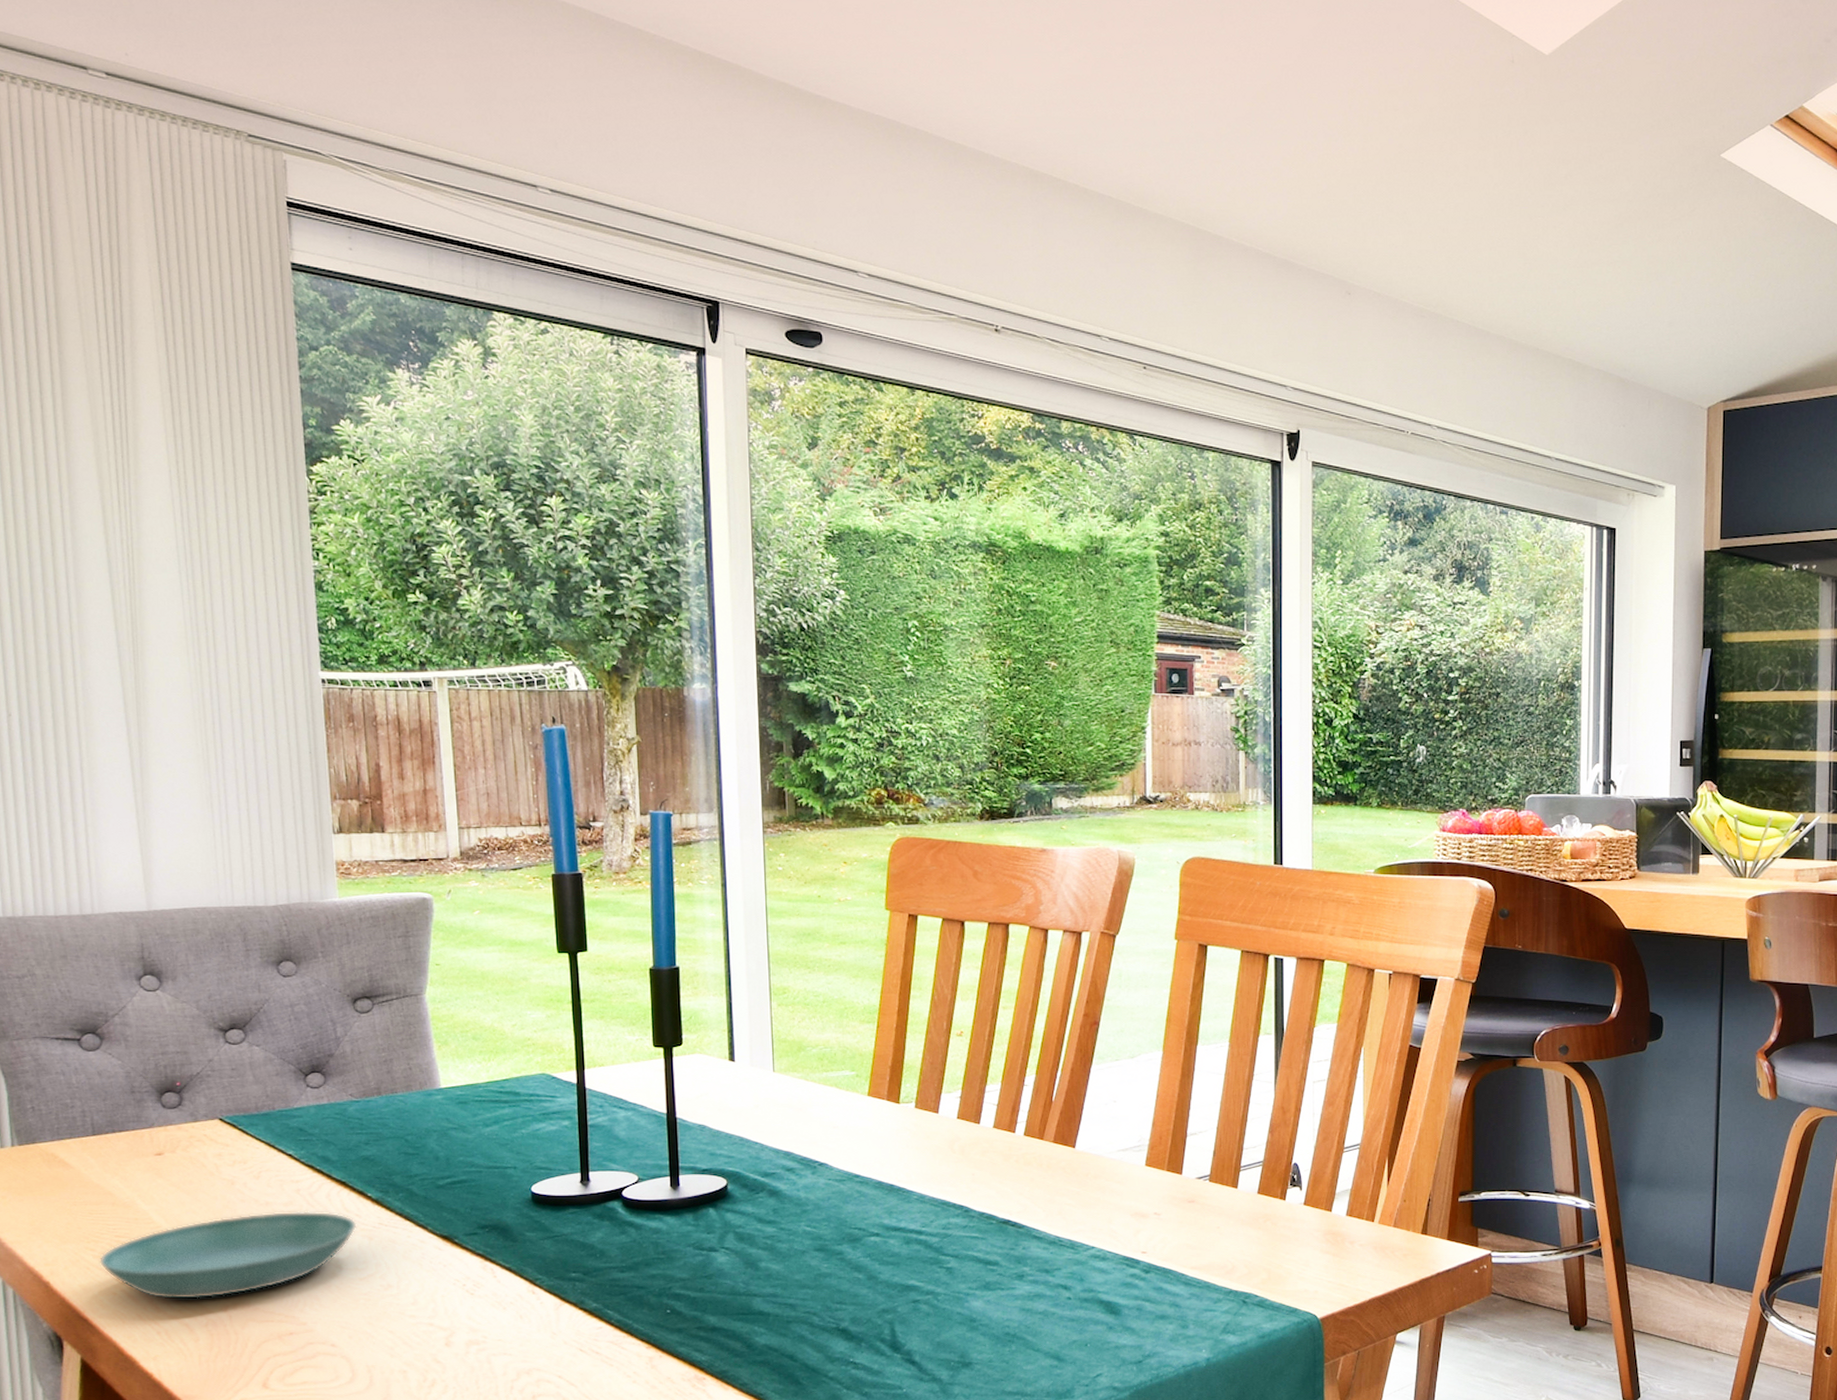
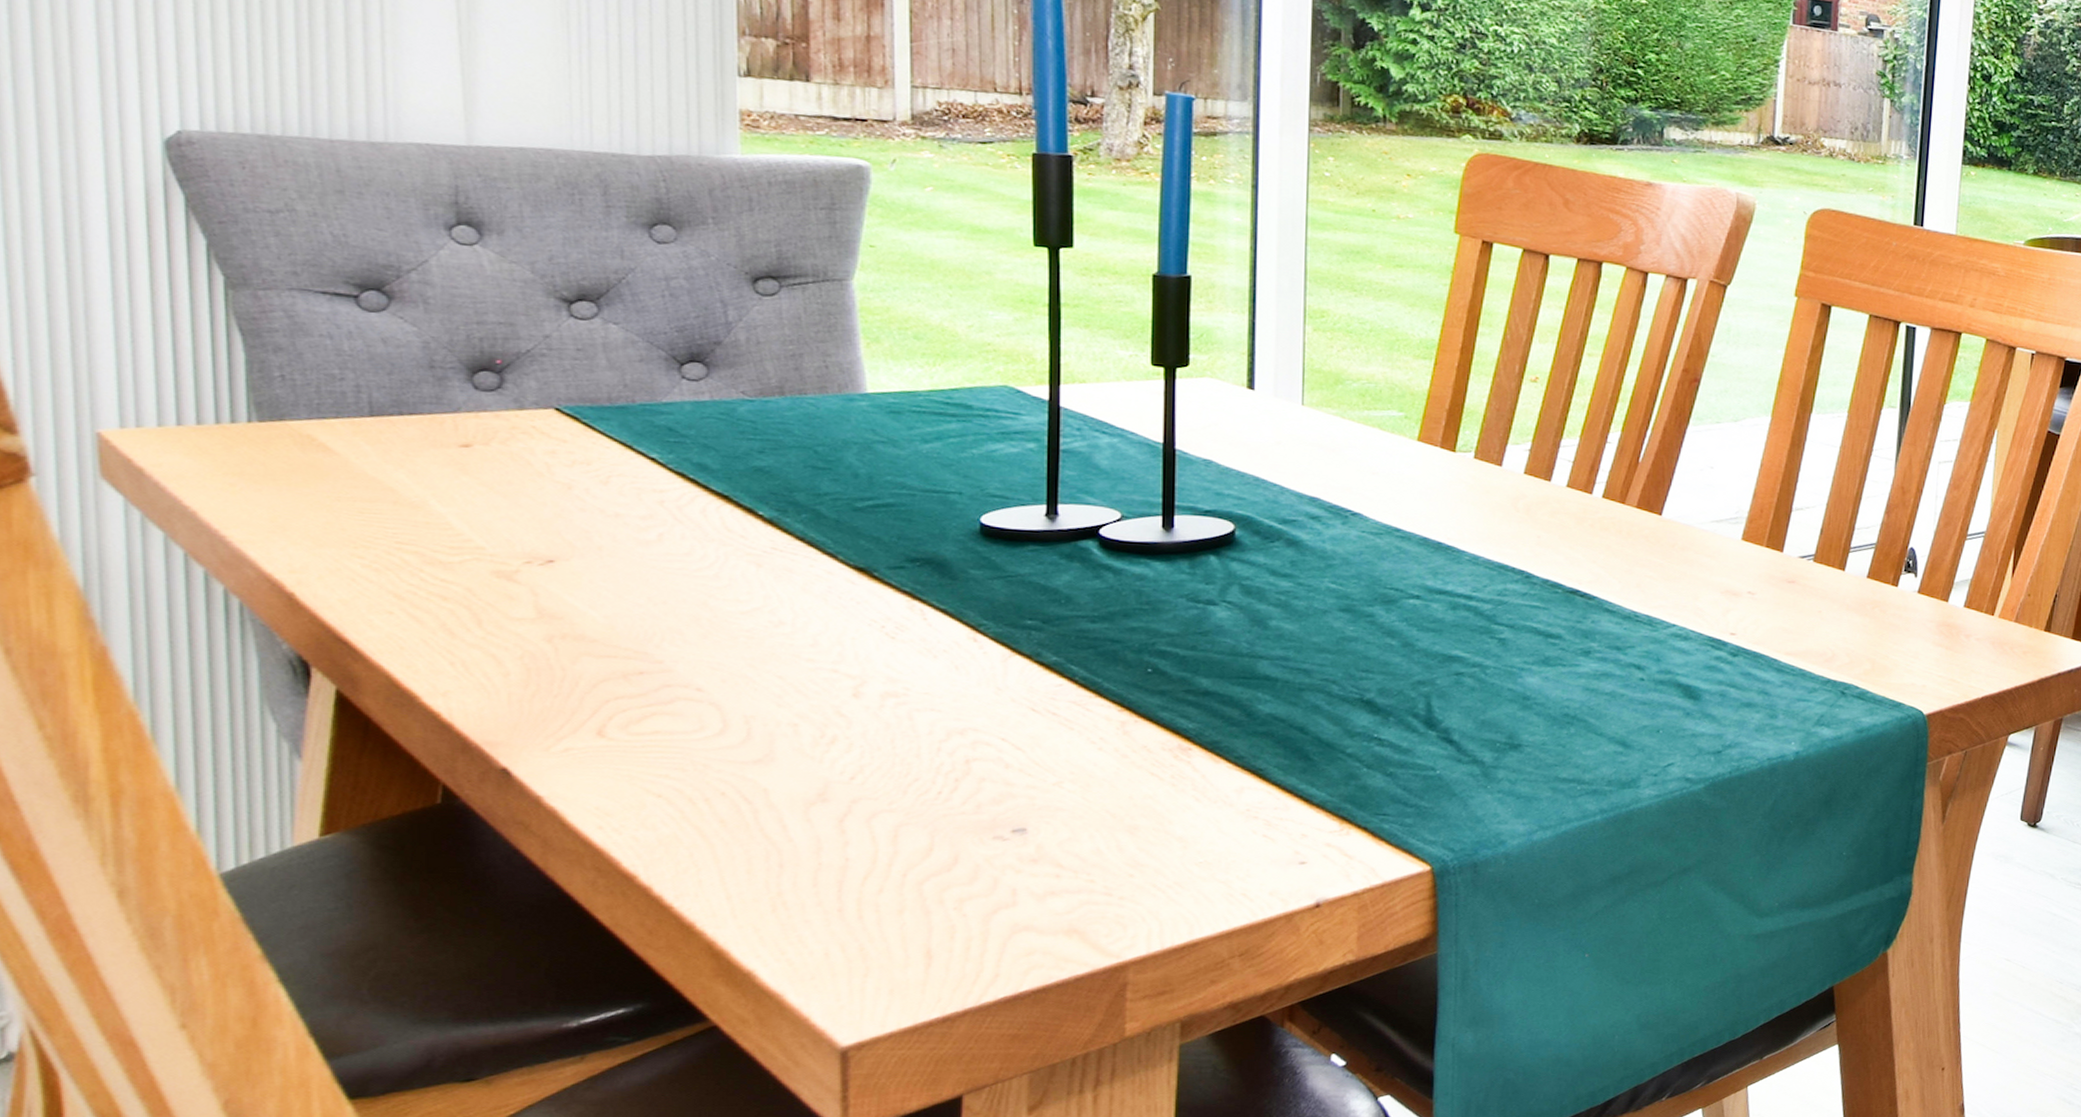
saucer: present [98,1211,357,1300] -> none [369,525,741,626]

